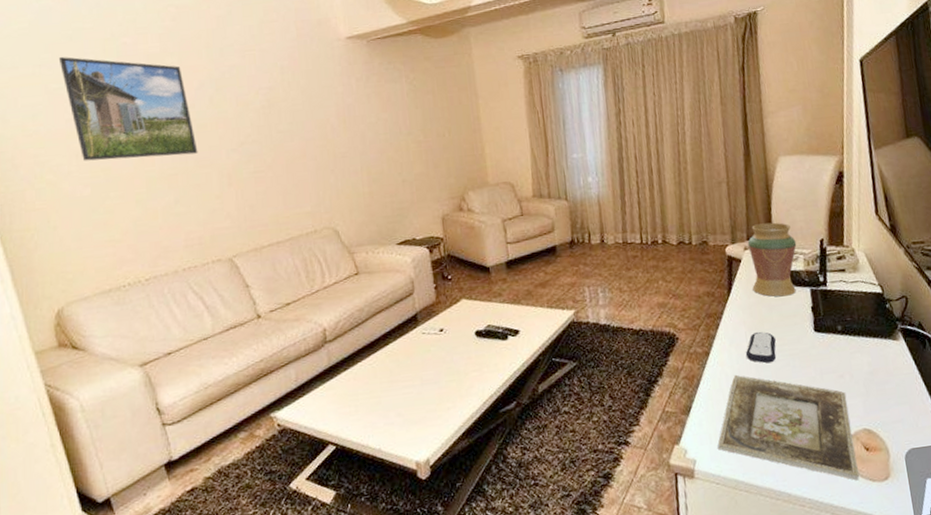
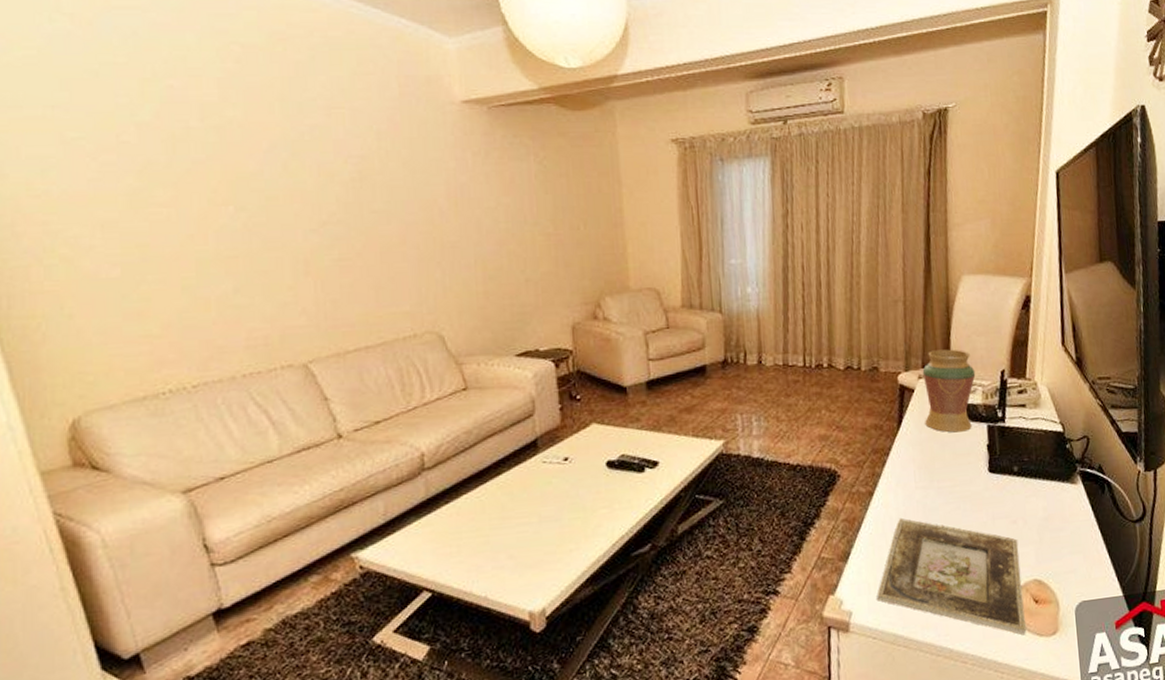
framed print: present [58,56,198,161] -> none [79,96,266,234]
remote control: present [745,331,777,364] -> none [913,470,947,506]

